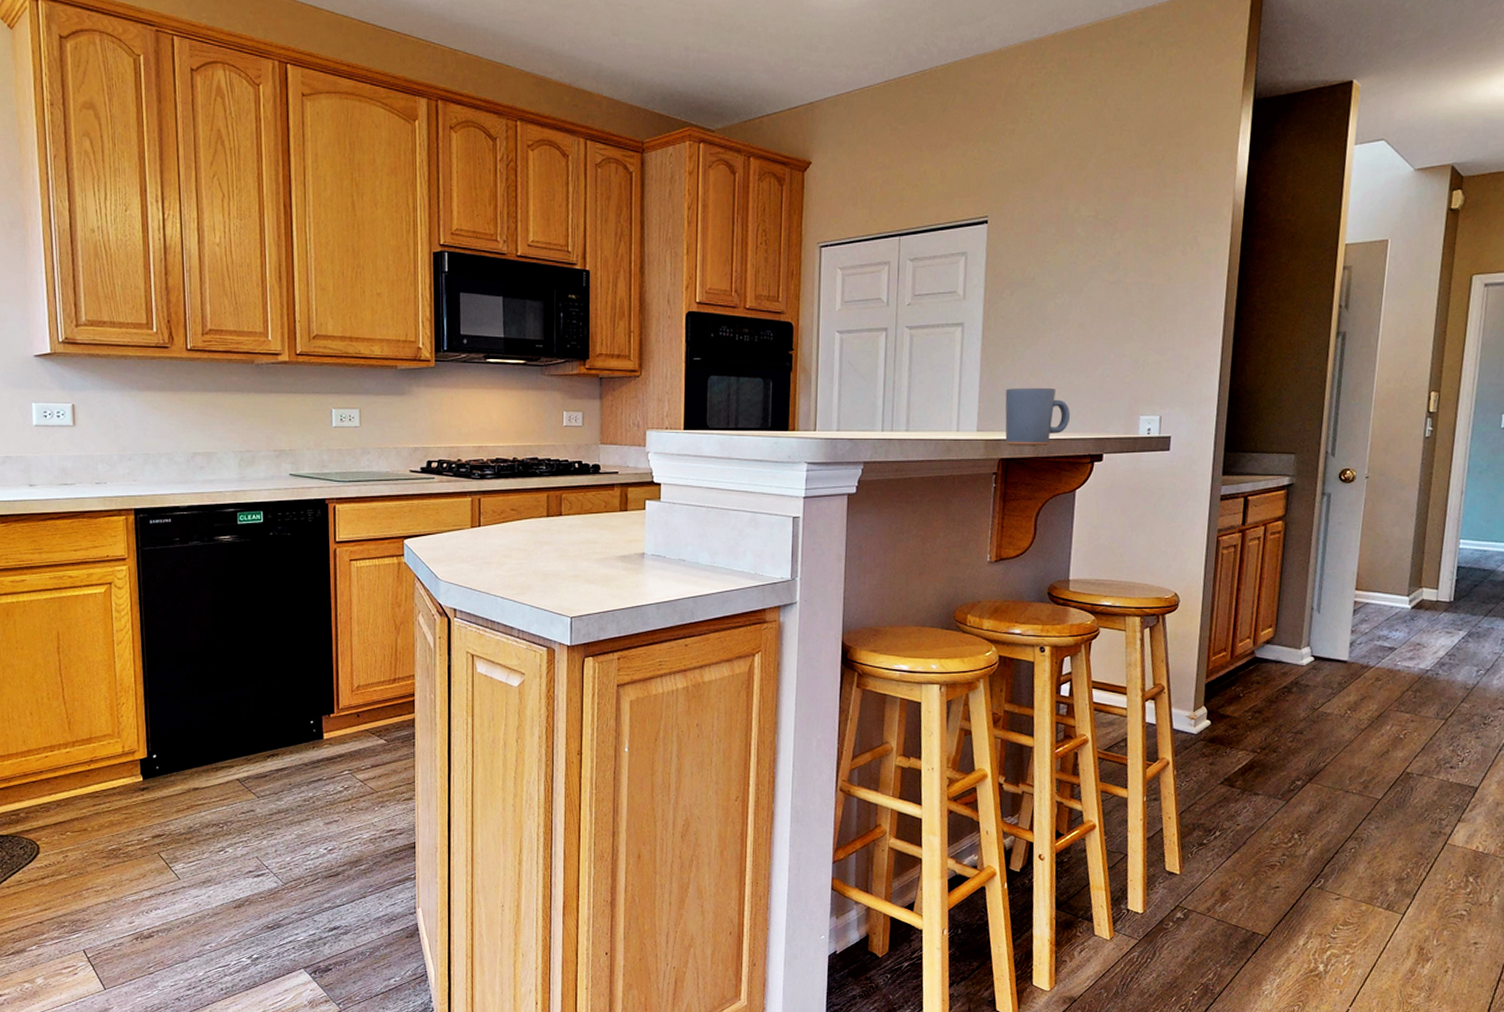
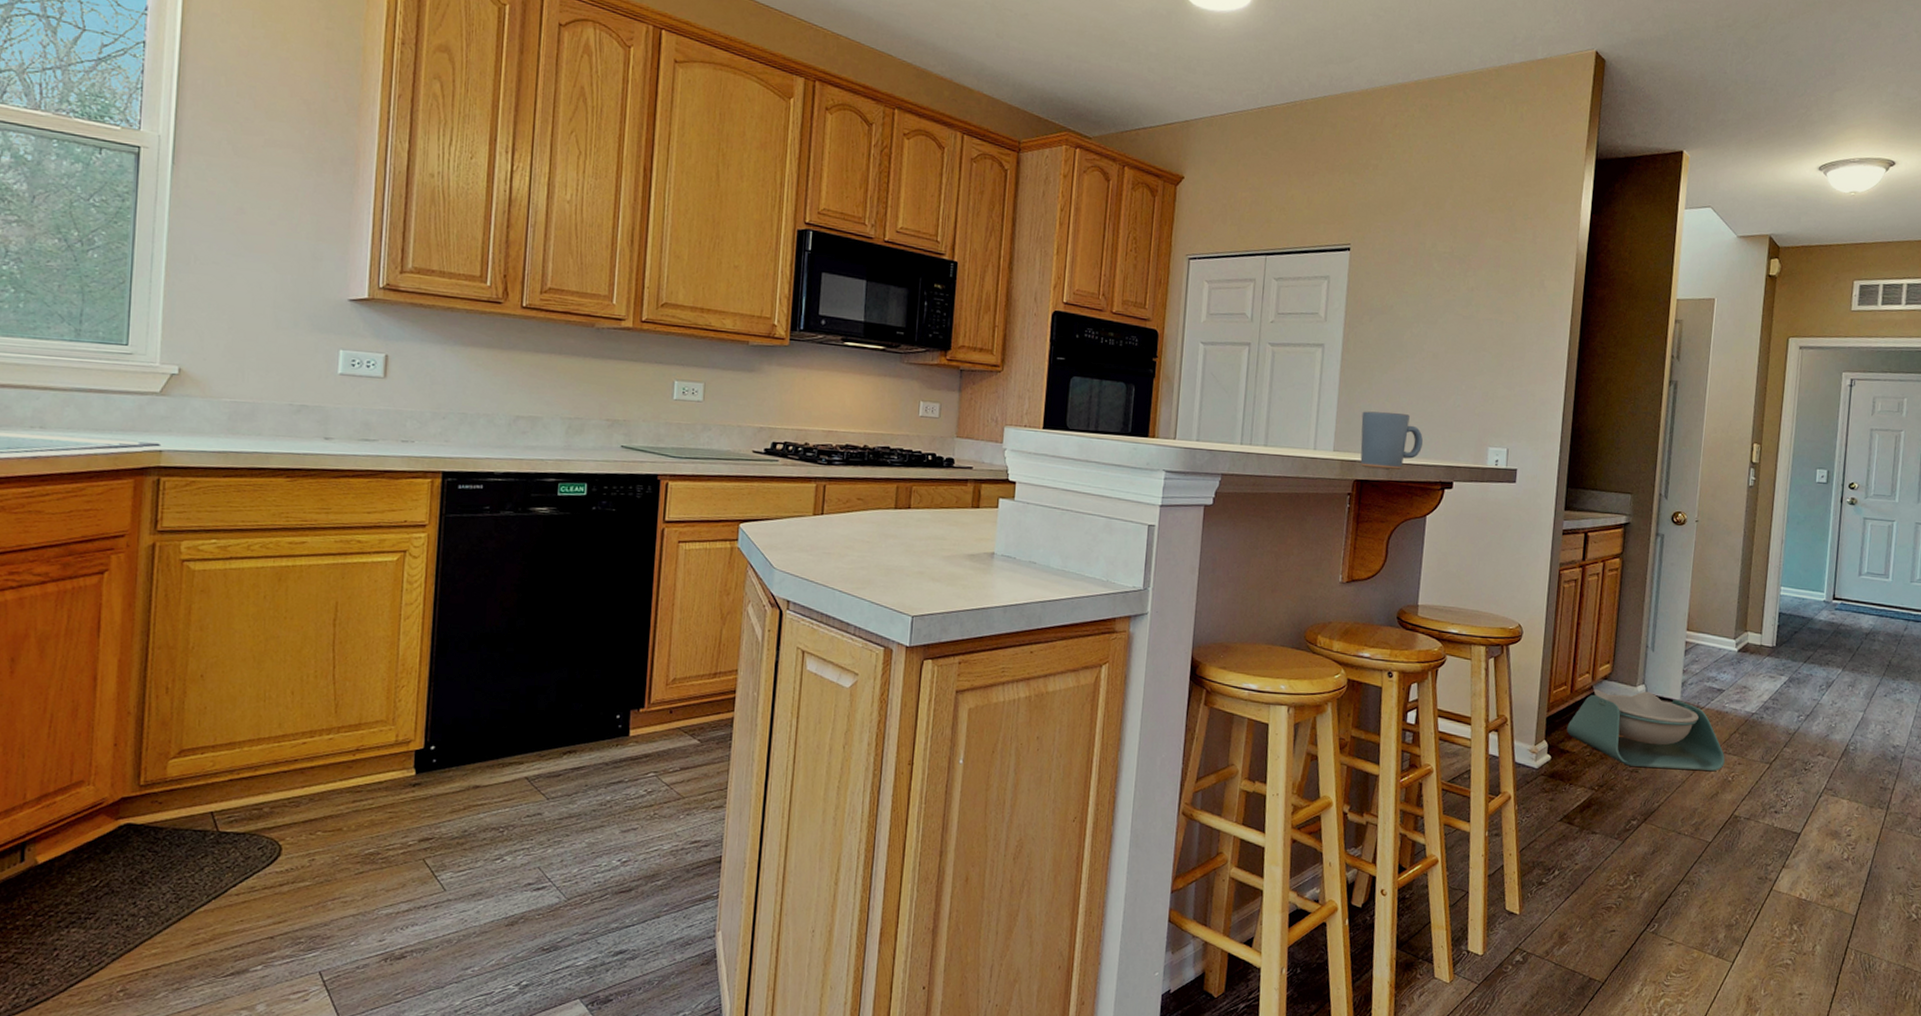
pet bowl: none [1227,653,1397,730] -> present [1566,689,1725,772]

